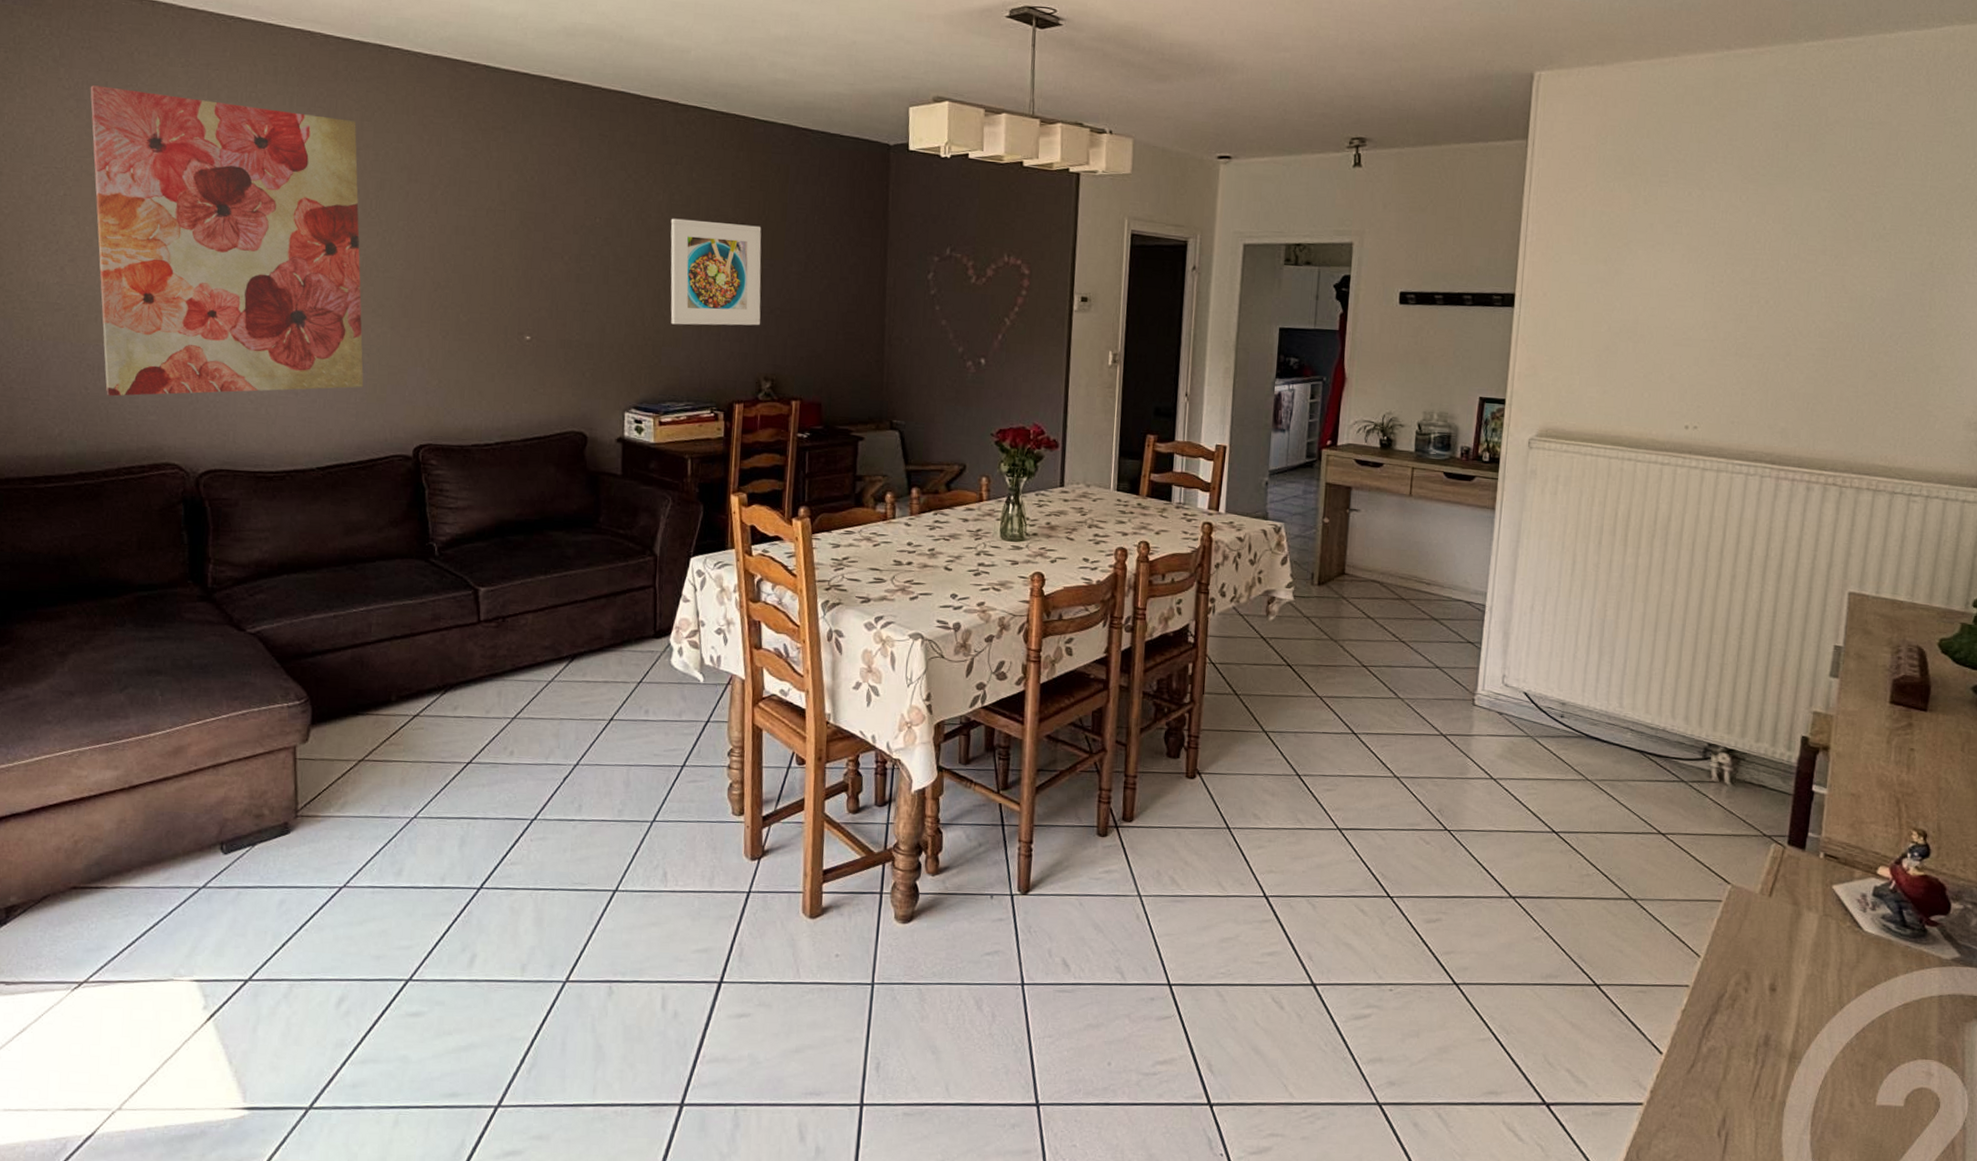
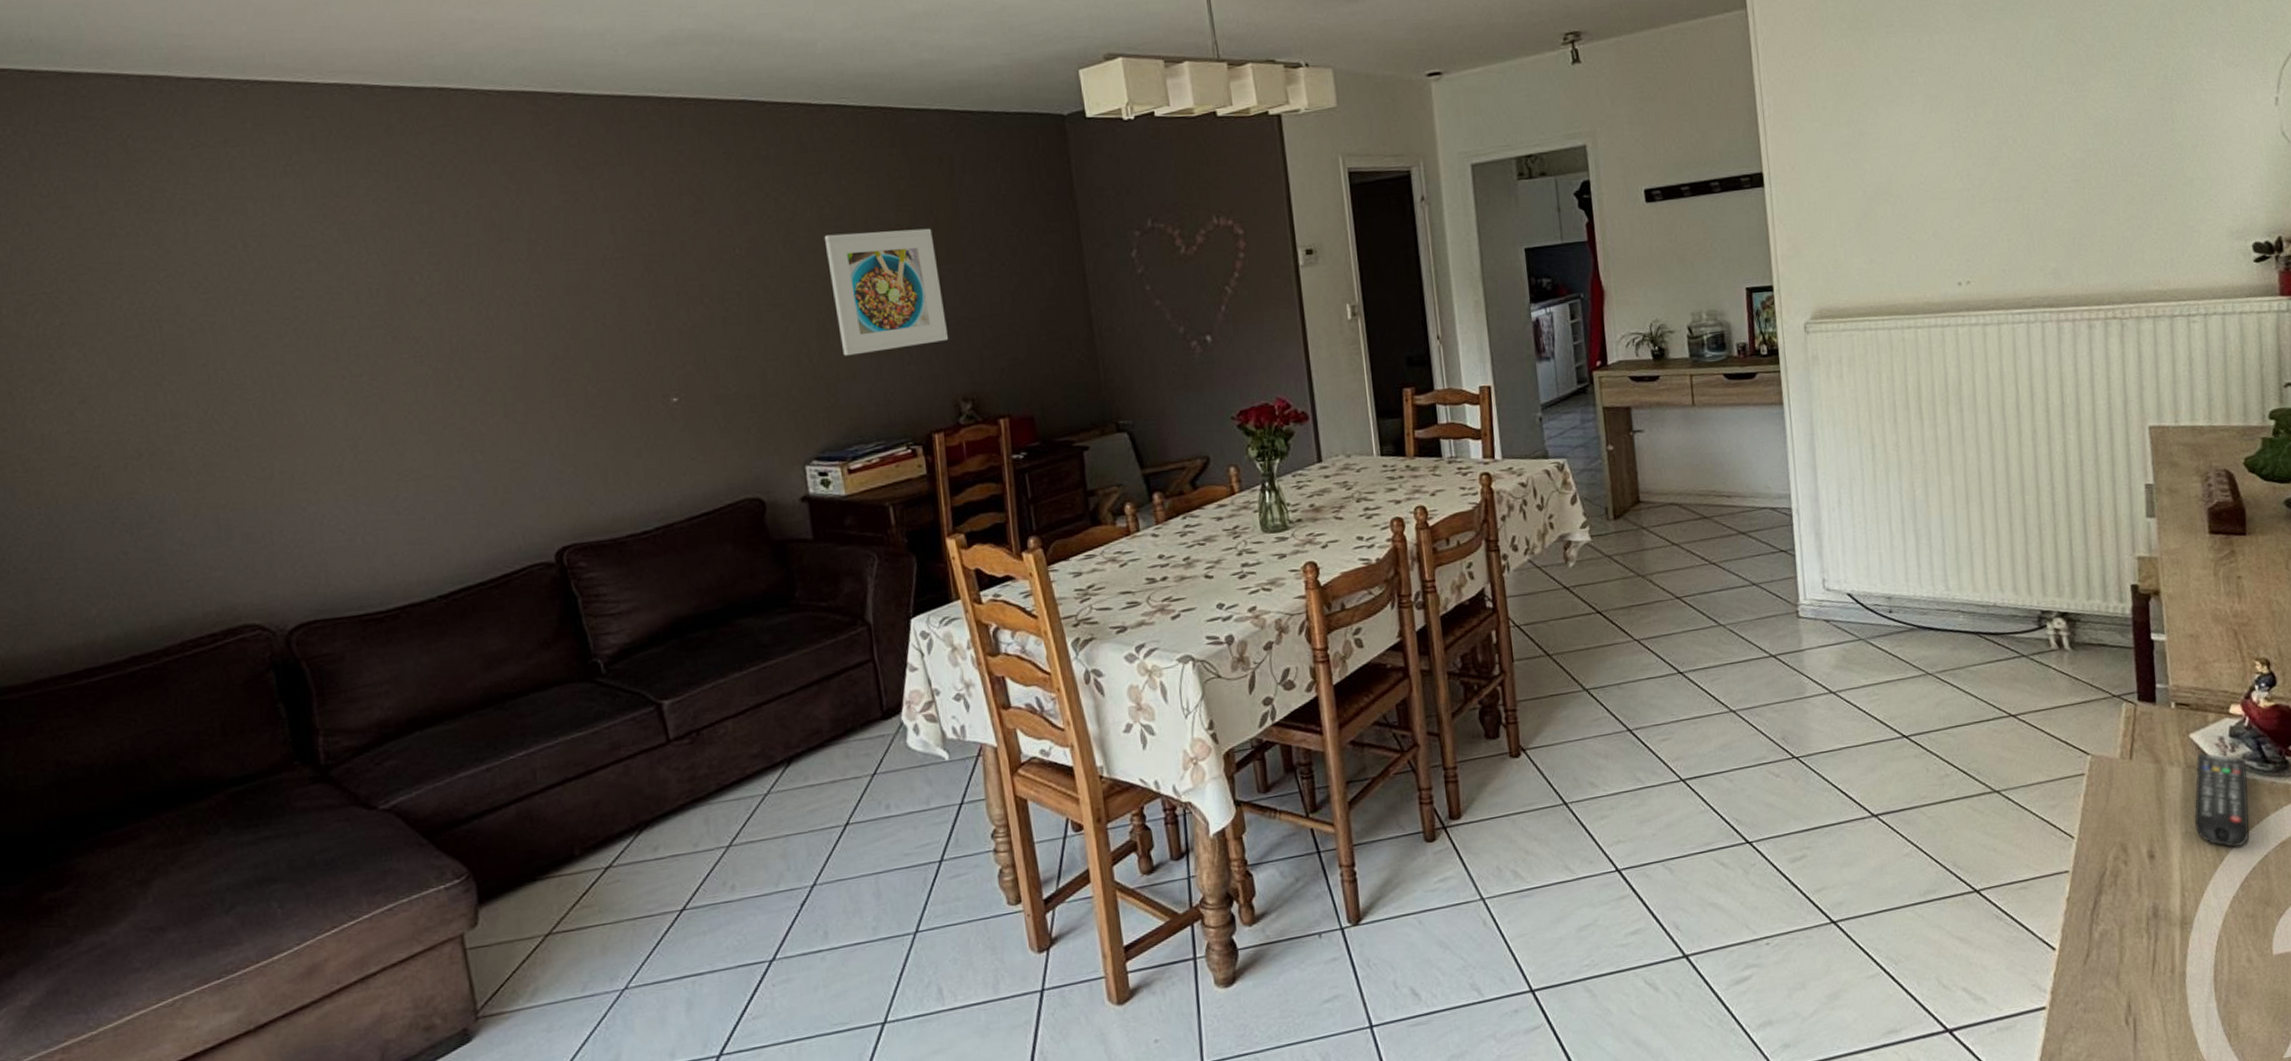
wall art: present [90,85,364,397] -> none [75,181,482,558]
remote control: none [1821,904,1884,999] -> present [2194,752,2249,848]

